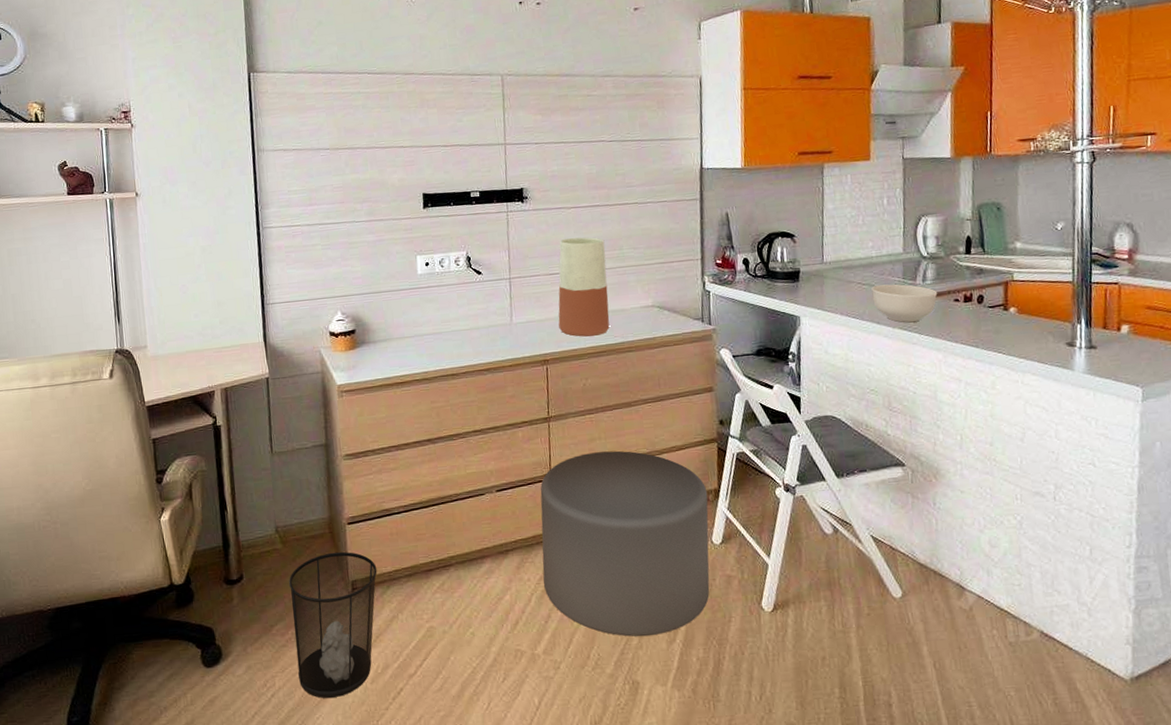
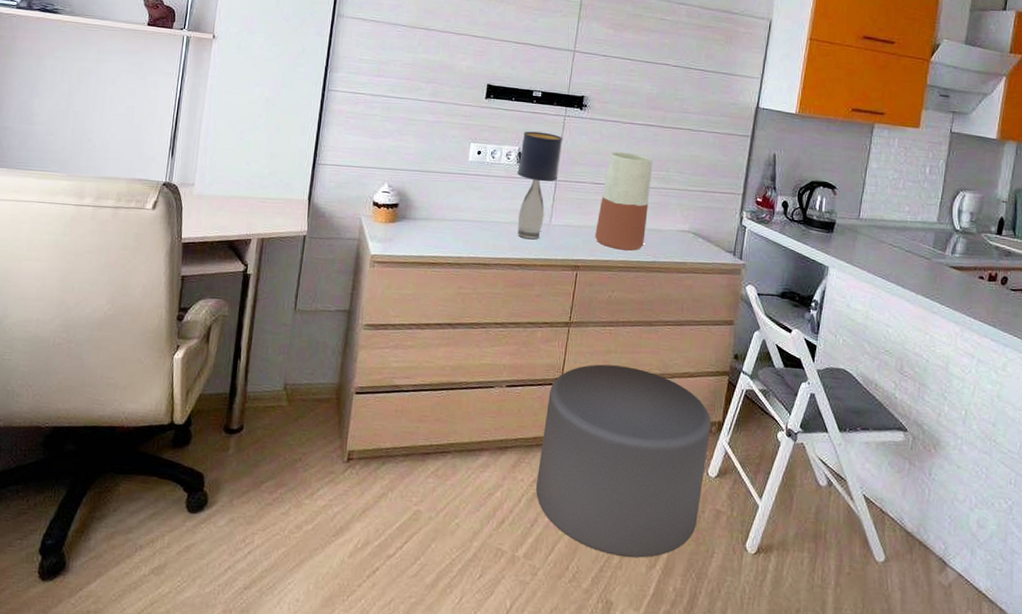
waste bin: present [289,551,377,699] -> none [278,419,376,566]
table lamp: none [468,232,511,343] -> present [517,131,563,240]
bowl: present [871,284,938,323] -> none [901,249,964,292]

